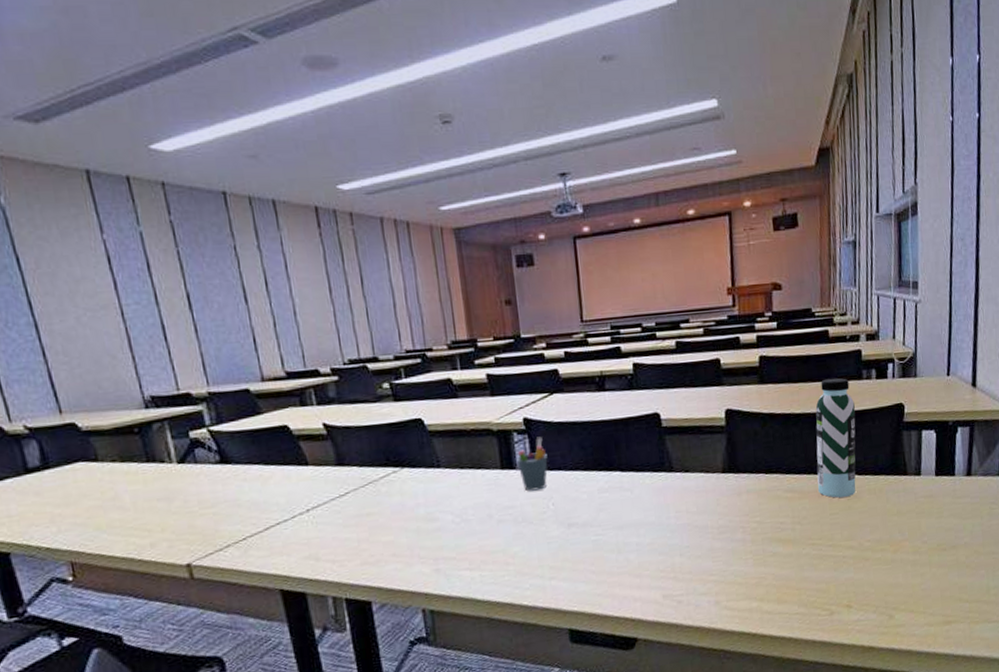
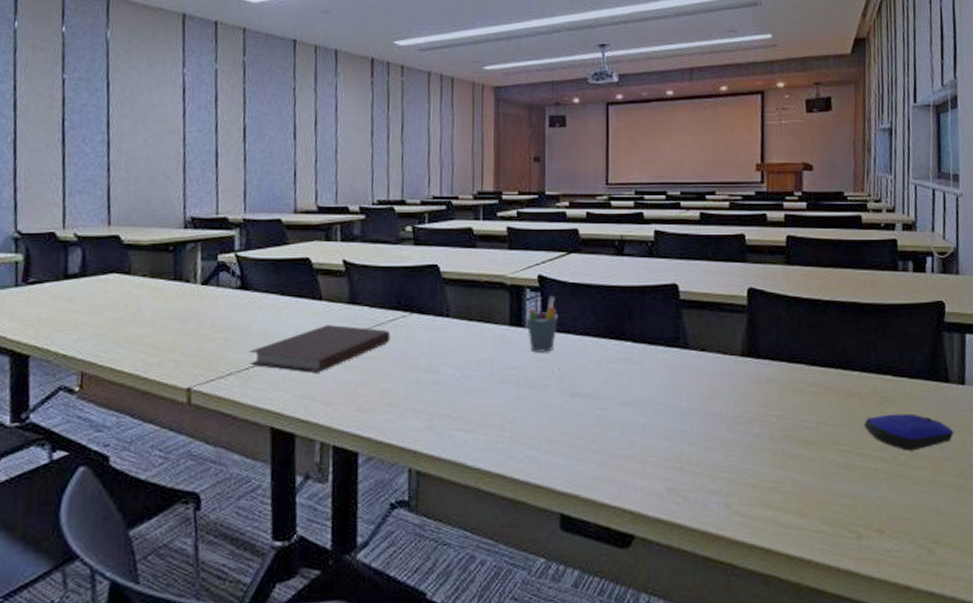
notebook: none [243,486,385,536] -> present [248,325,391,373]
water bottle: present [815,378,856,498] -> none [846,266,890,399]
computer mouse: none [833,505,911,538] -> present [863,413,954,451]

